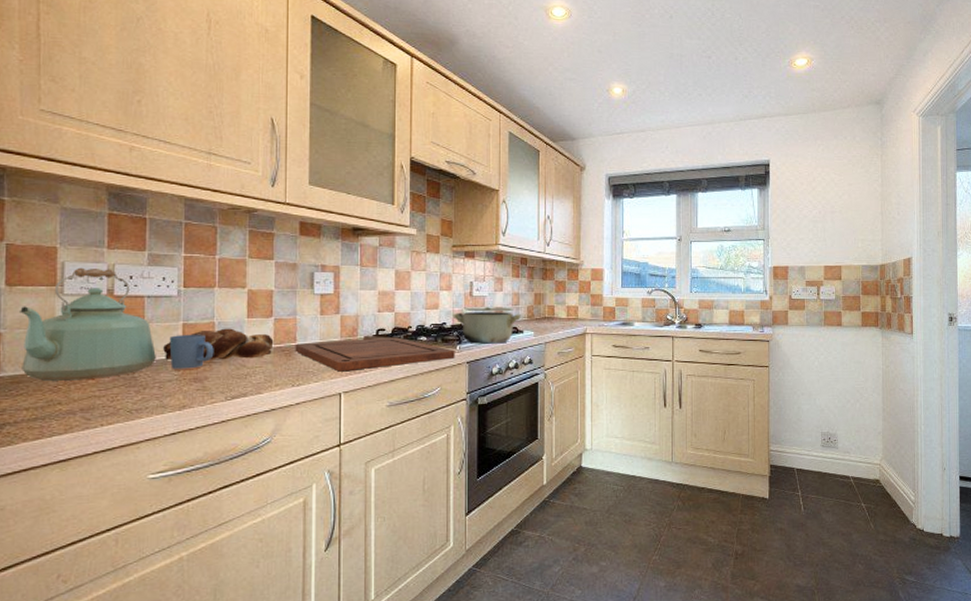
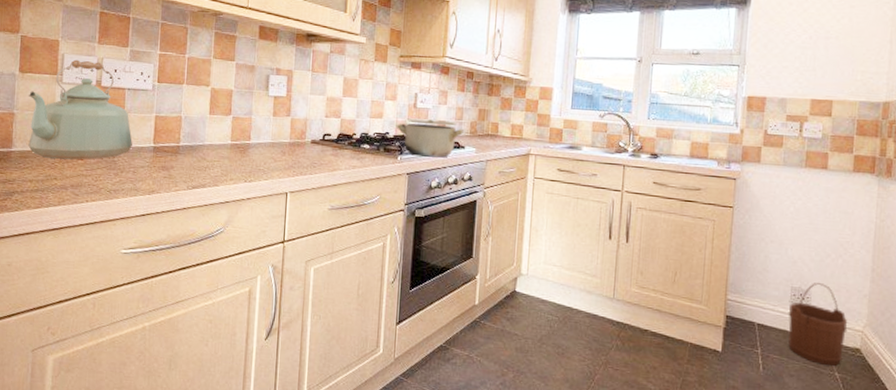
bread loaf: present [163,328,274,360] -> none [138,122,231,153]
mug: present [169,334,214,370] -> none [143,125,180,159]
cutting board: present [295,337,455,372] -> none [249,142,396,173]
bucket: none [820,425,868,498] -> present [788,282,848,366]

